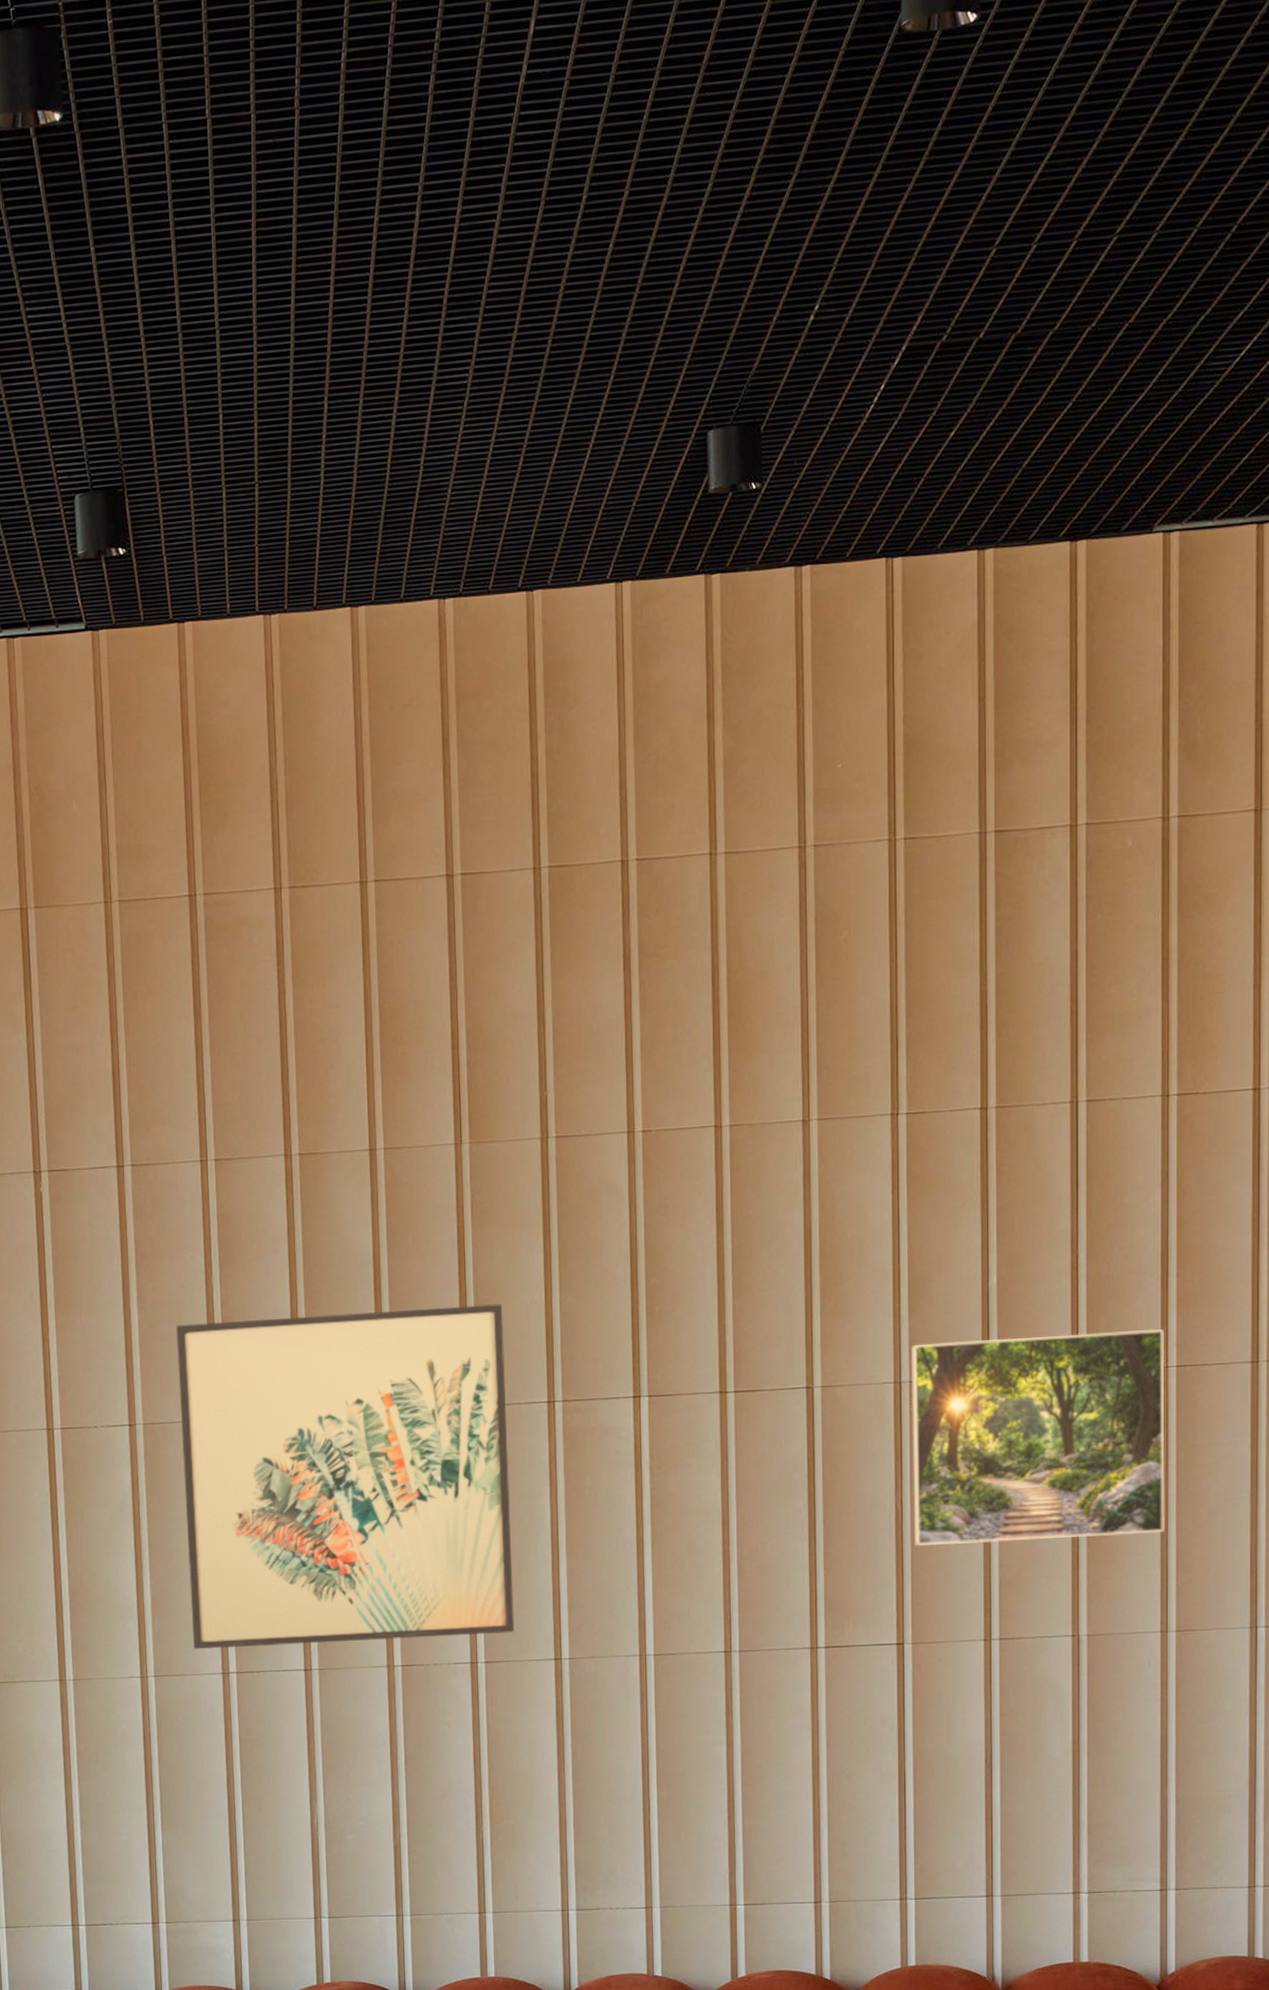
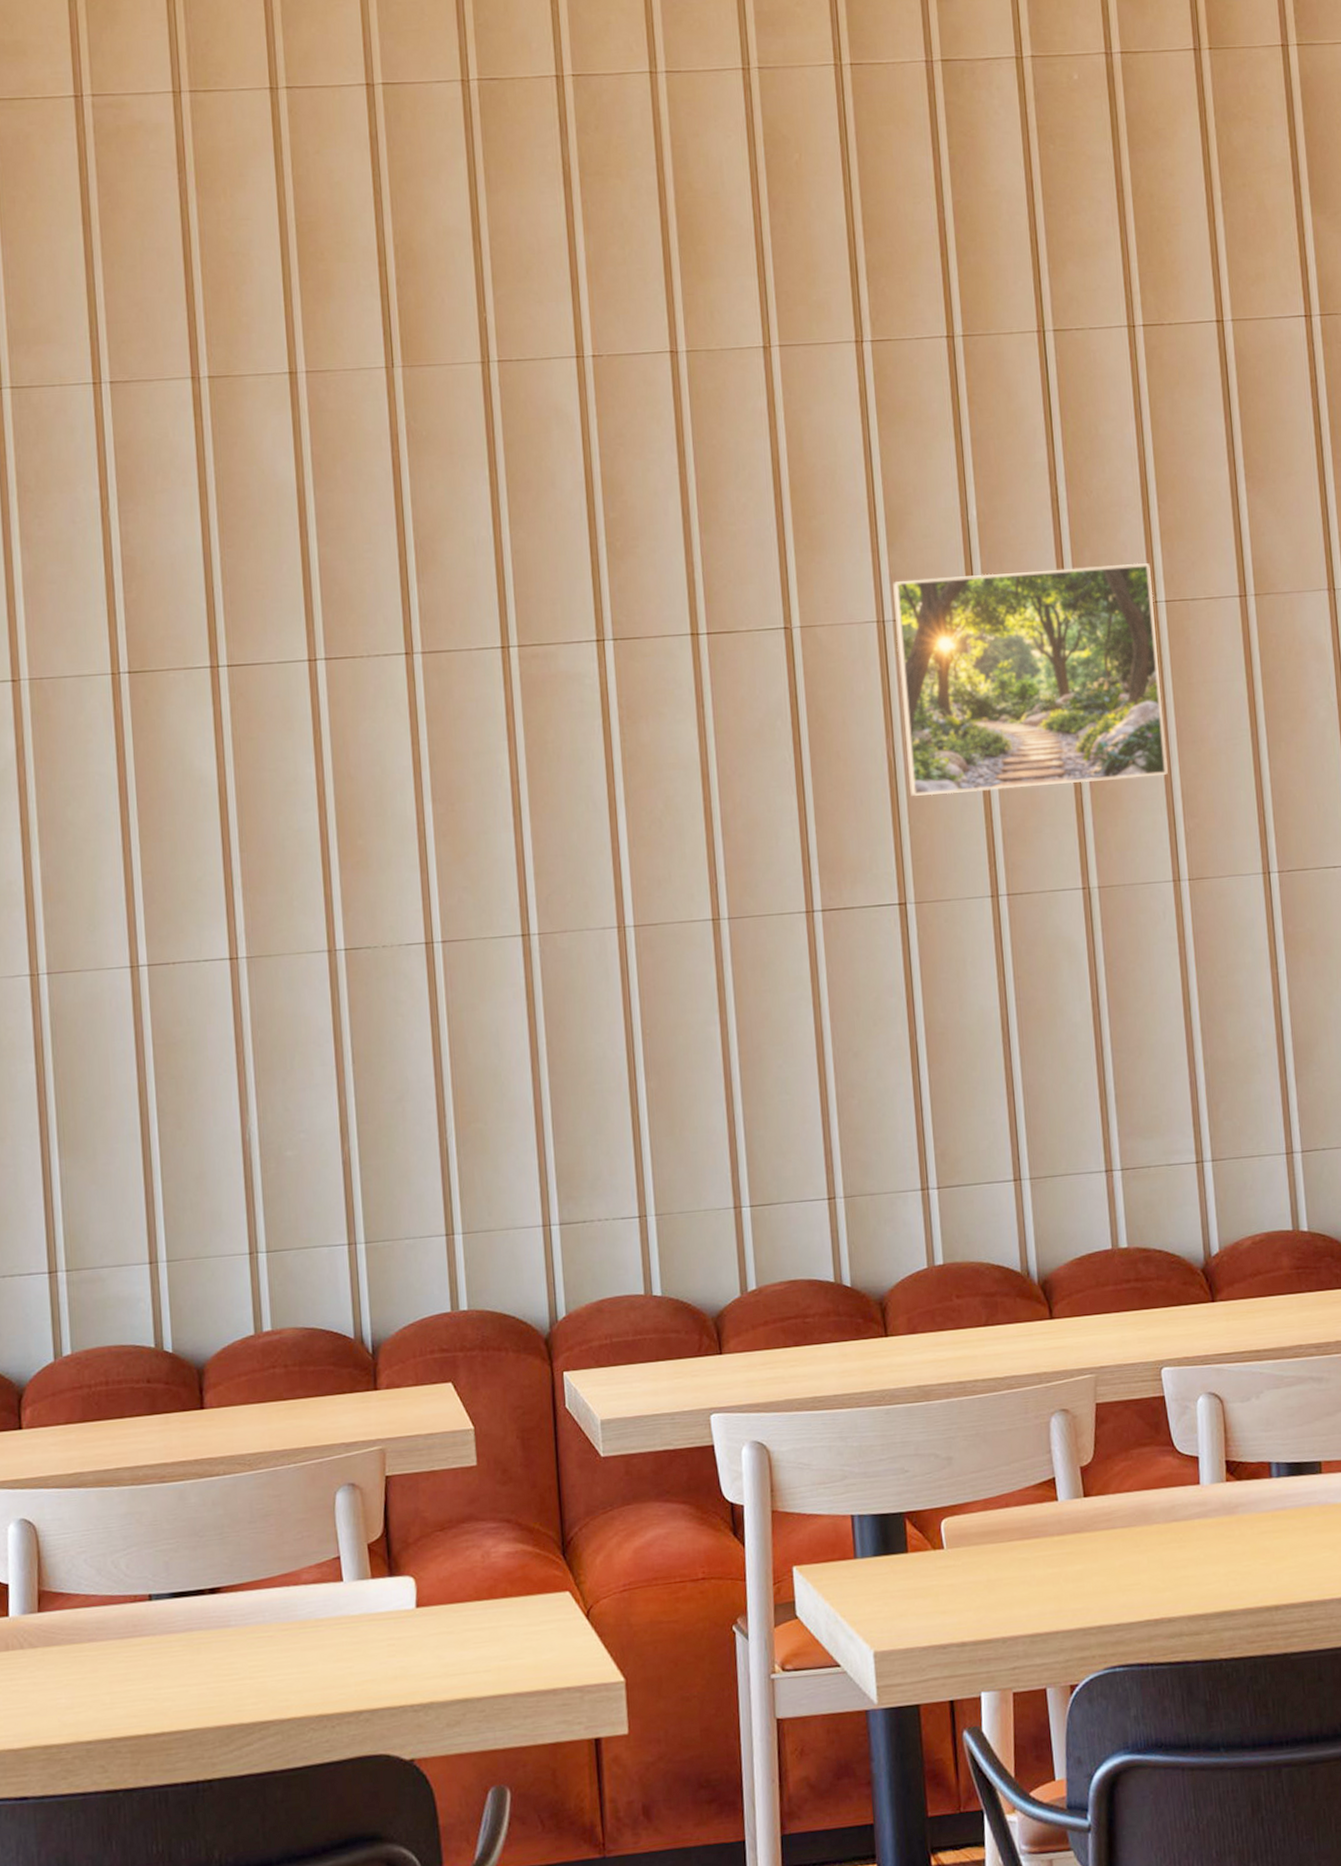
wall art: present [175,1304,515,1650] -> none [66,540,475,940]

